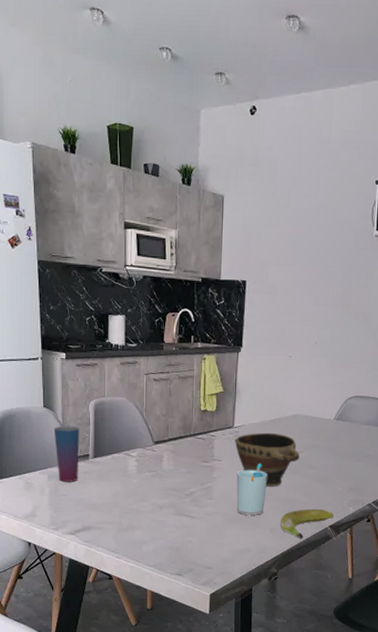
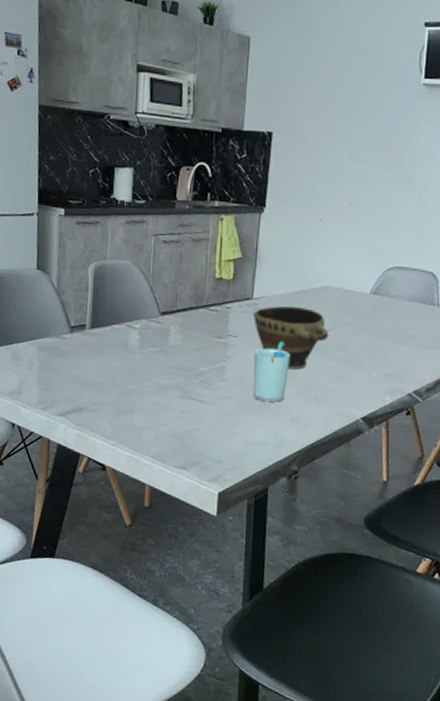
cup: present [53,425,80,482] -> none [47,290,76,356]
banana: present [279,509,334,539] -> none [303,397,367,432]

